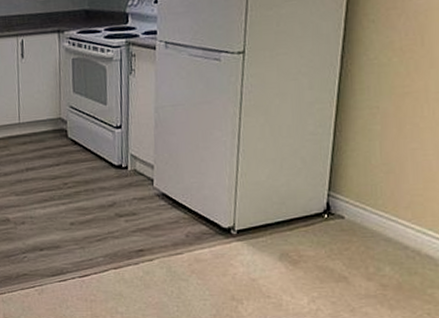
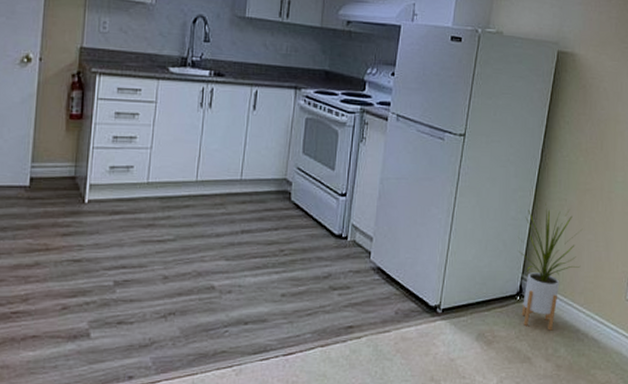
house plant: none [320,113,404,249] -> present [518,203,583,331]

